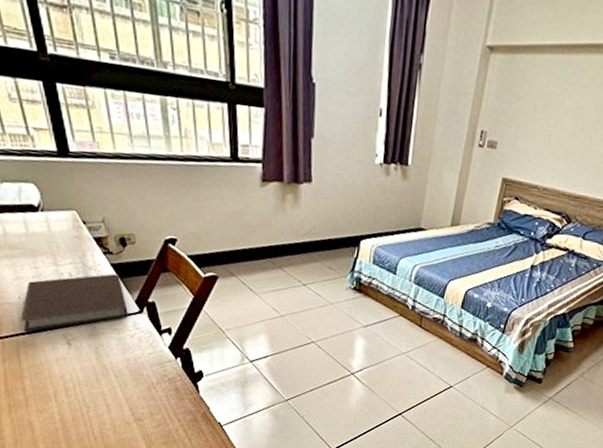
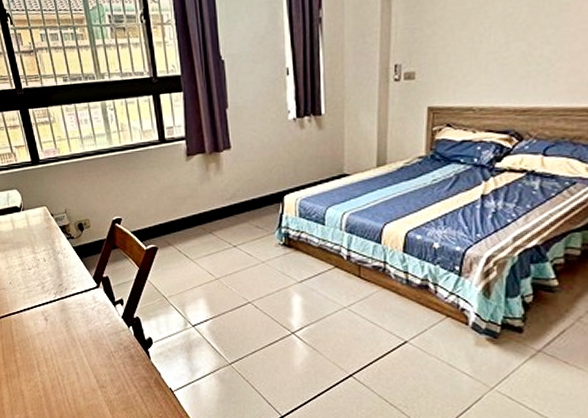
notebook: present [21,273,128,333] -> none [12,255,88,312]

